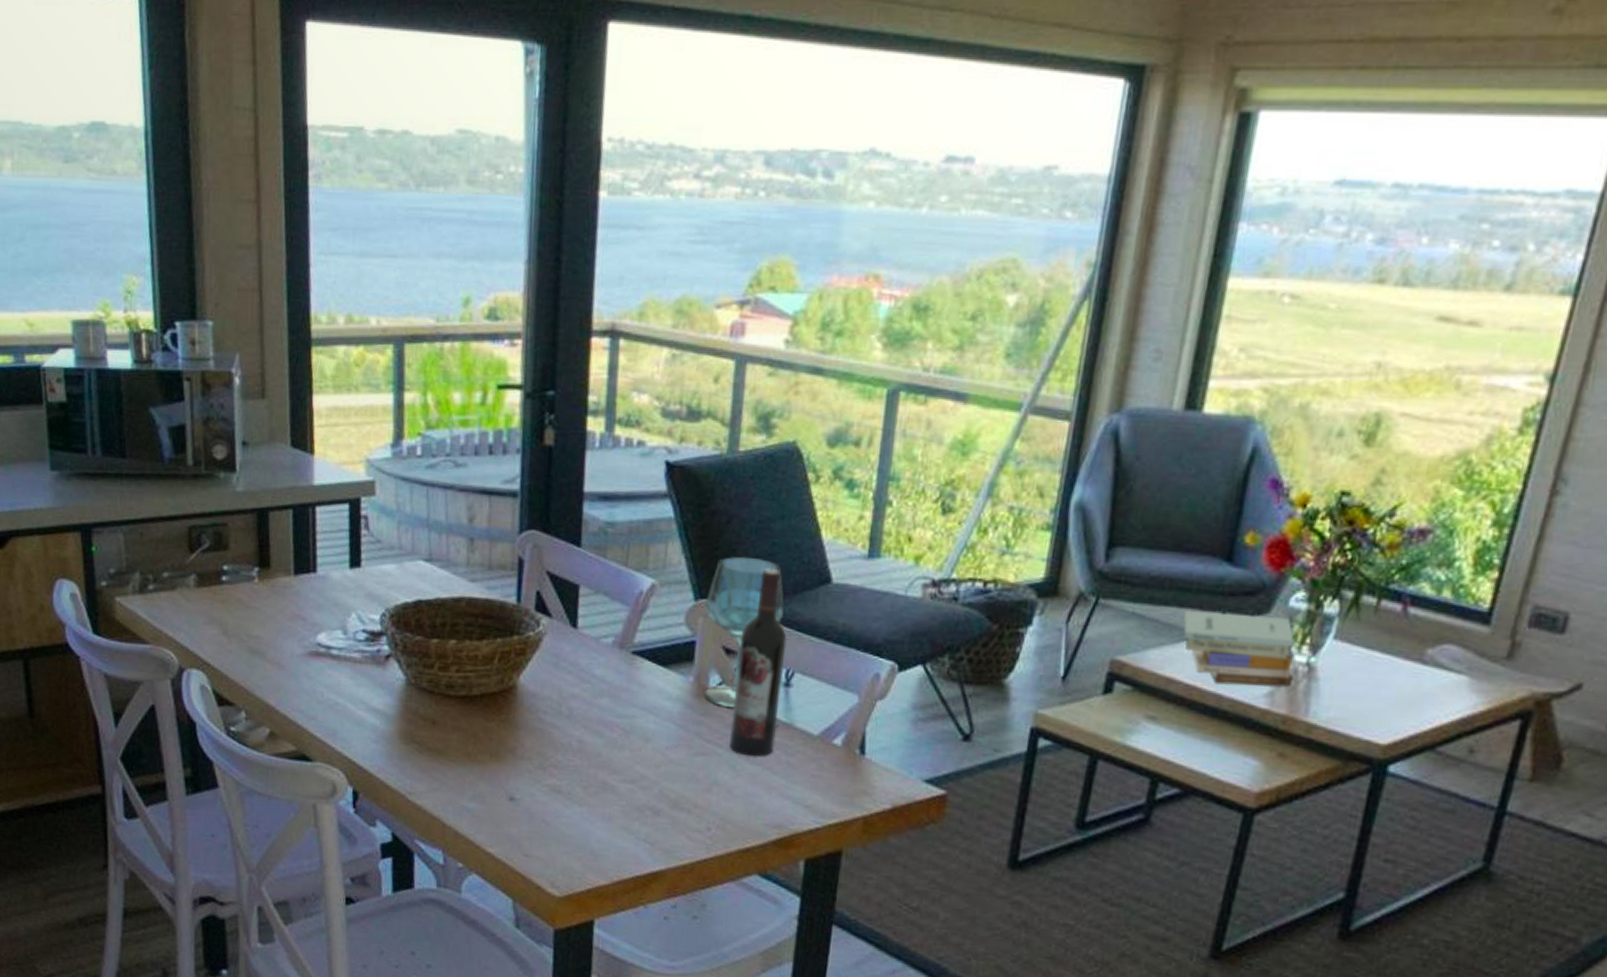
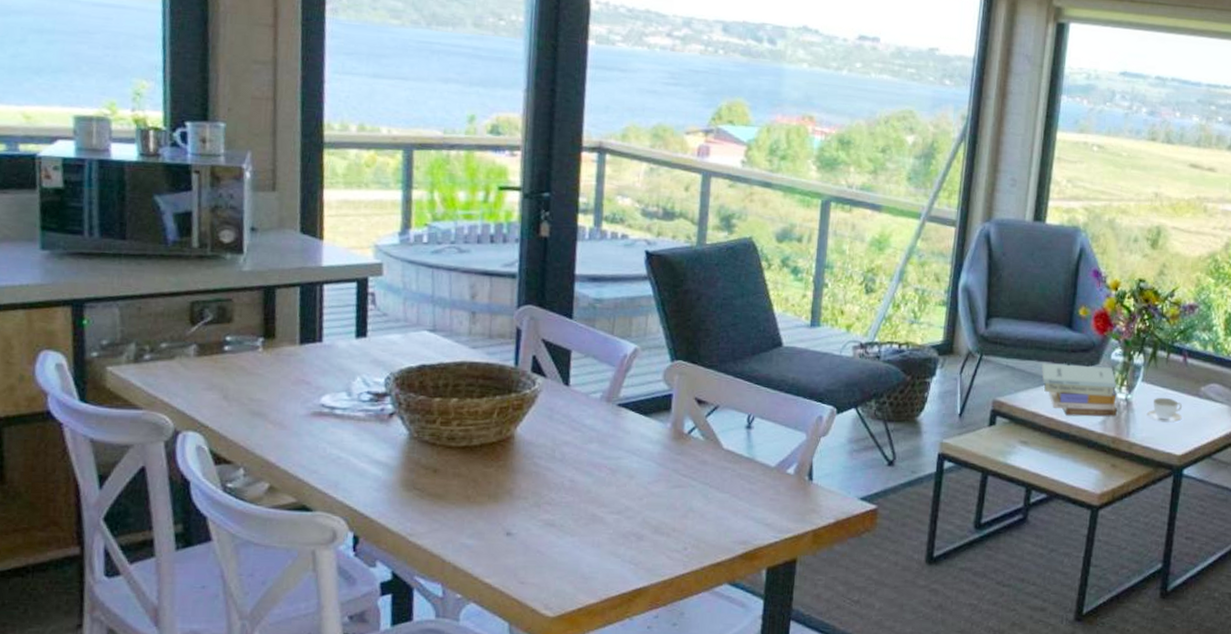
wine glass: present [705,556,785,707] -> none [680,326,746,447]
wine bottle: present [729,569,787,756] -> none [701,336,748,486]
teacup: none [1337,661,1396,699] -> present [1146,397,1183,423]

